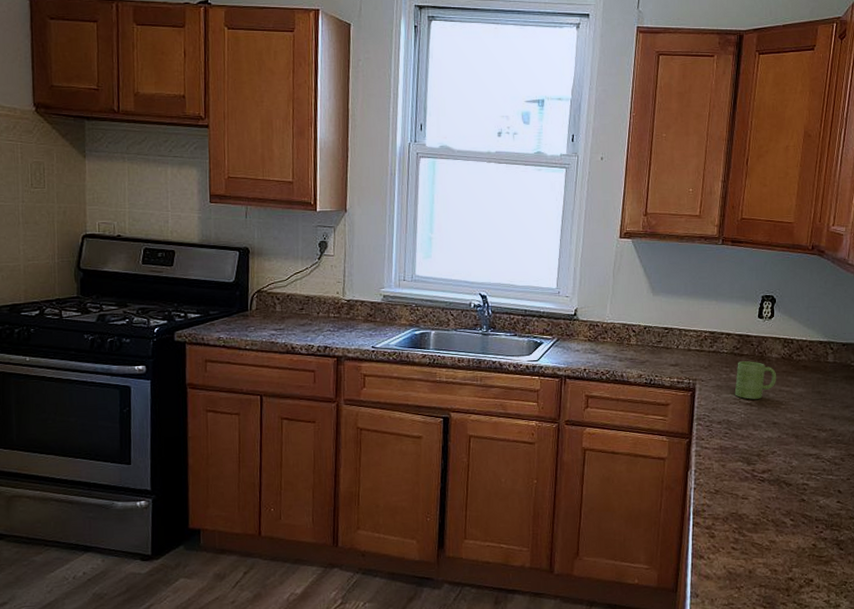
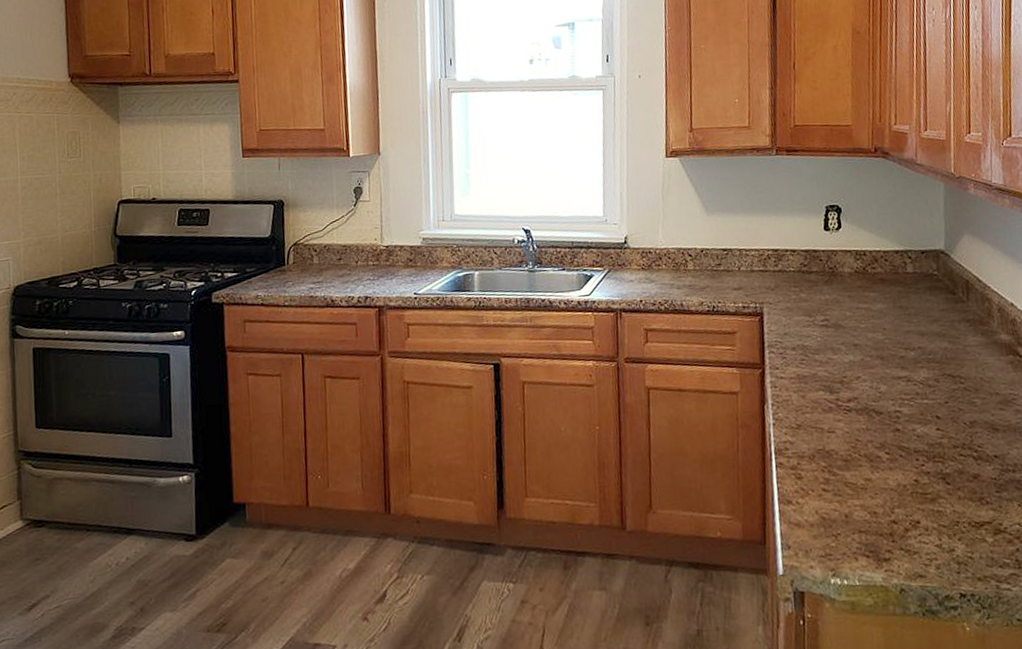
mug: present [734,361,777,400] -> none [806,278,853,321]

